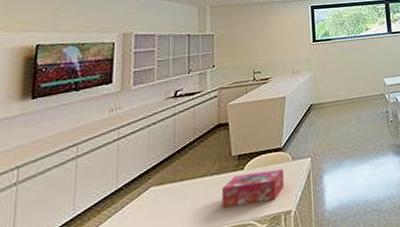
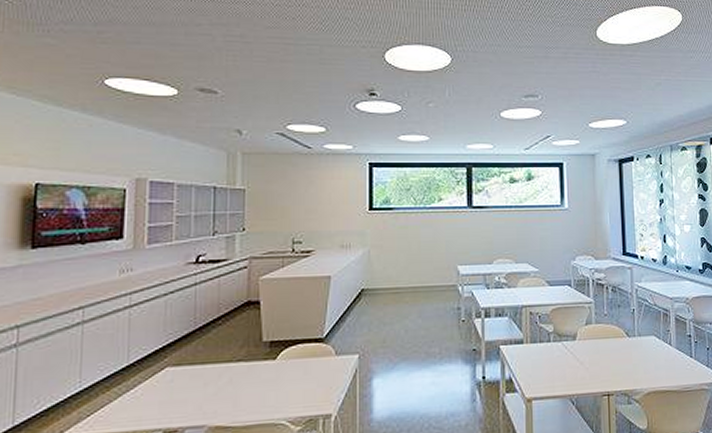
tissue box: present [221,169,285,208] -> none [248,363,325,402]

